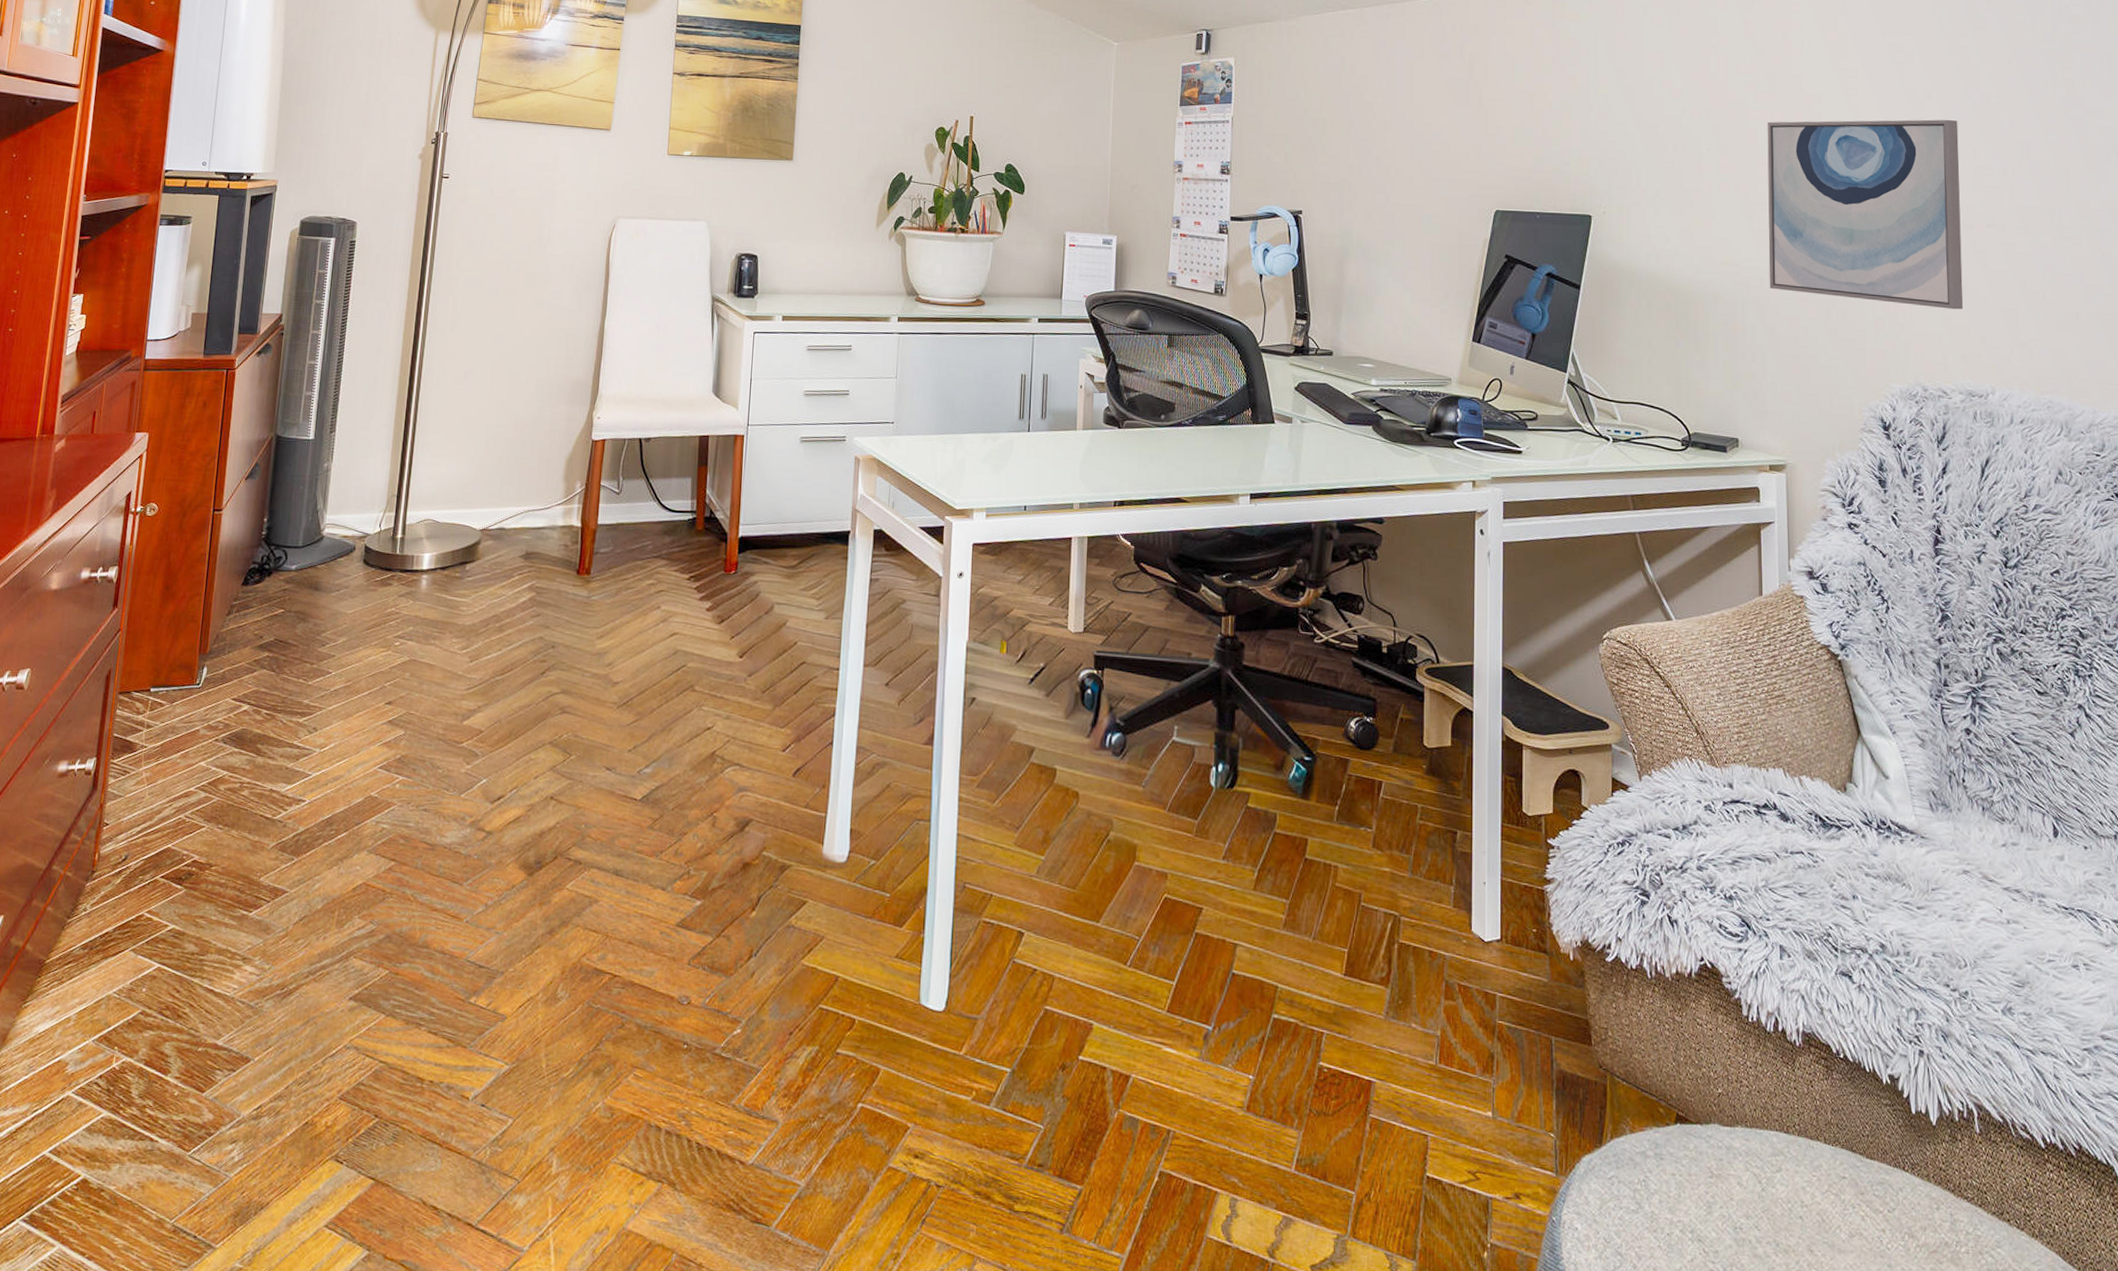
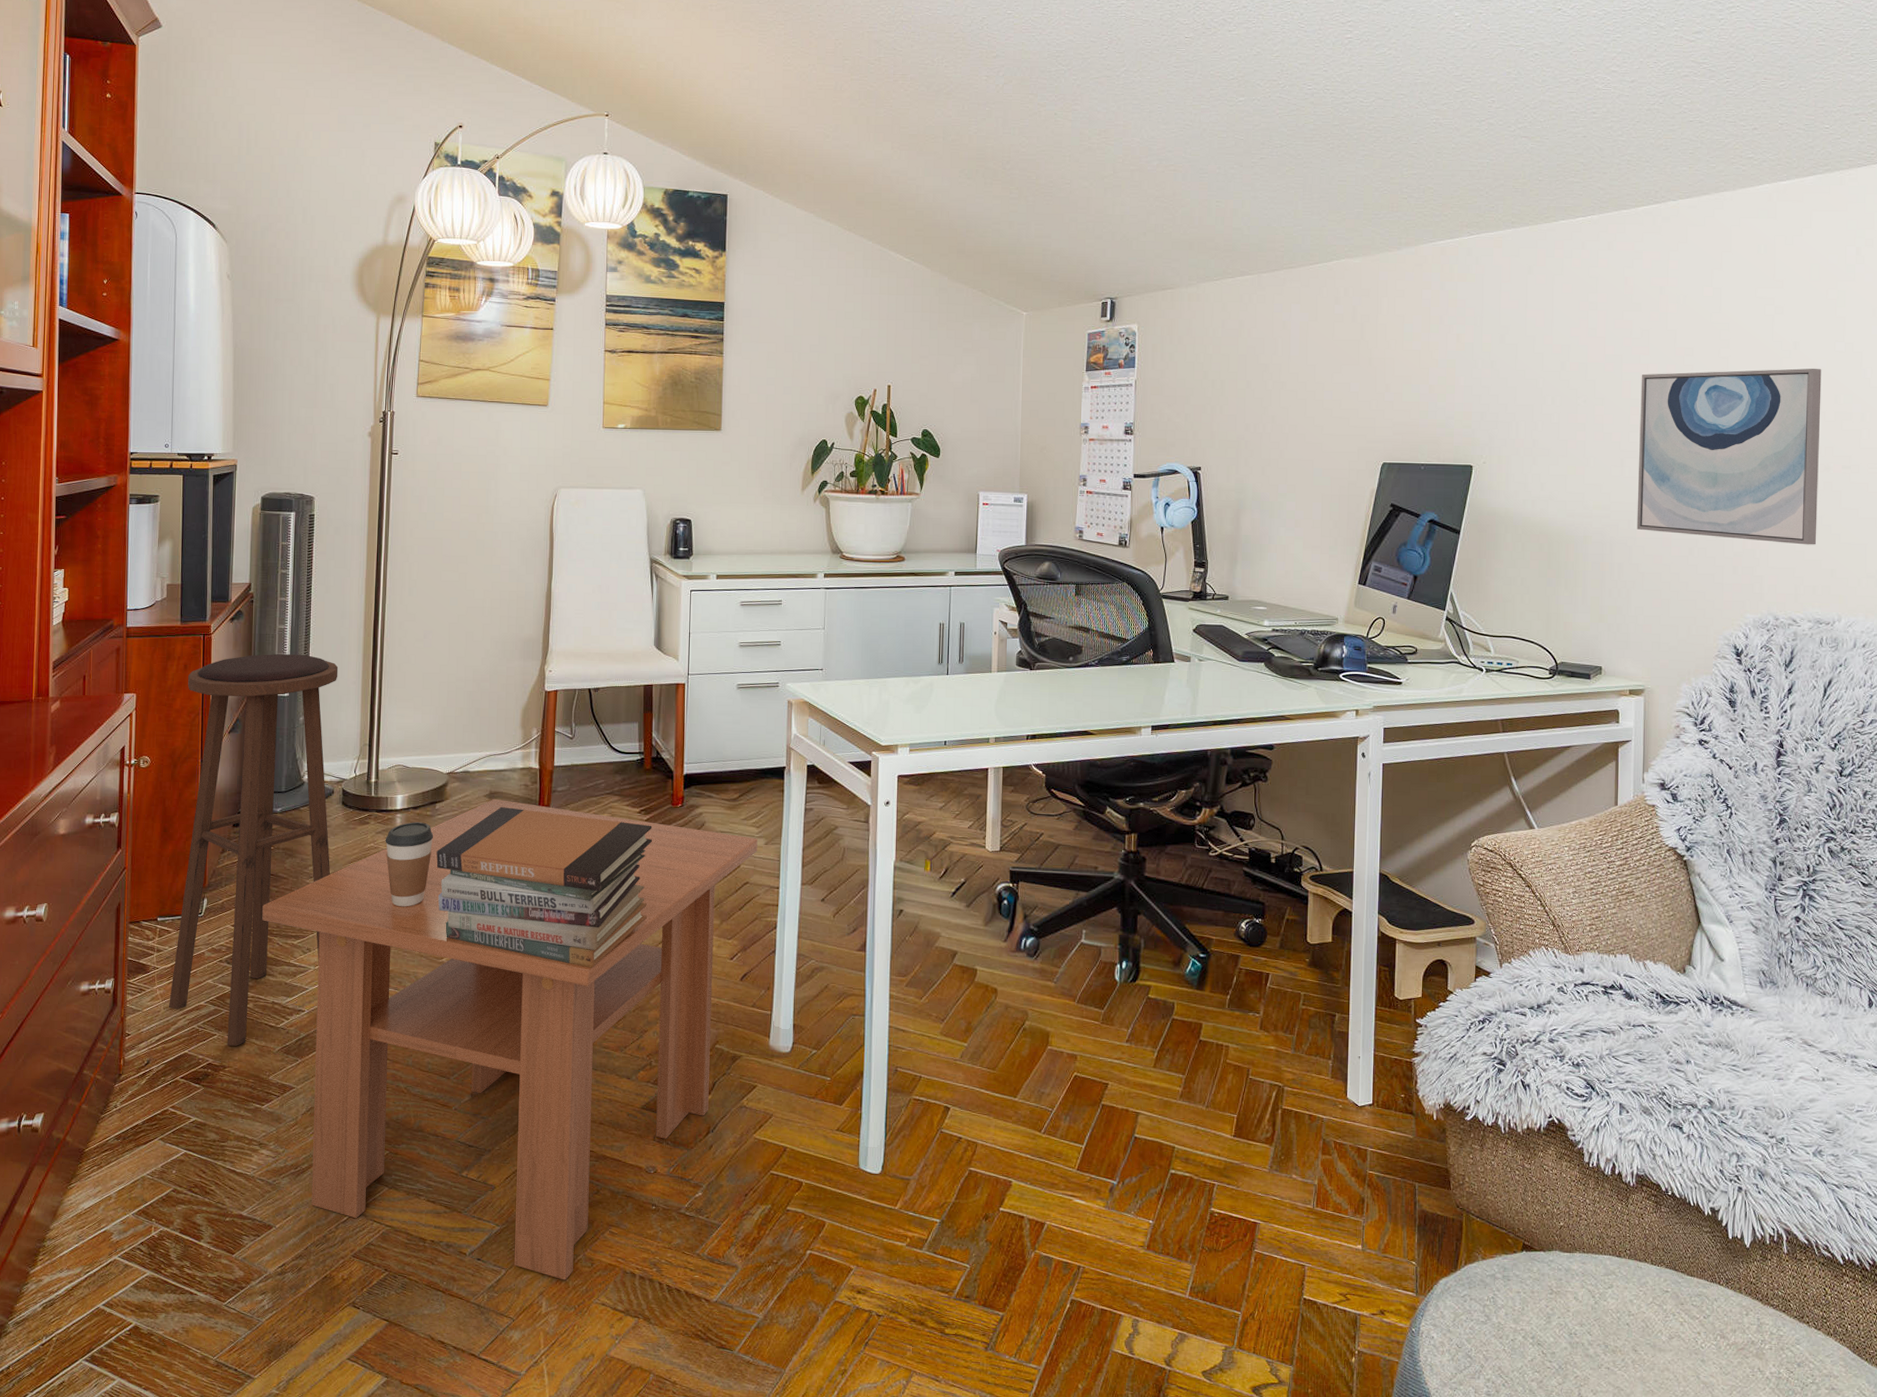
stool: none [155,391,370,841] -> present [169,653,339,1046]
coffee table: none [266,559,817,1134] -> present [262,798,758,1280]
coffee cup: none [407,584,462,682] -> present [385,822,434,907]
book stack: none [461,569,702,758] -> present [436,807,652,968]

